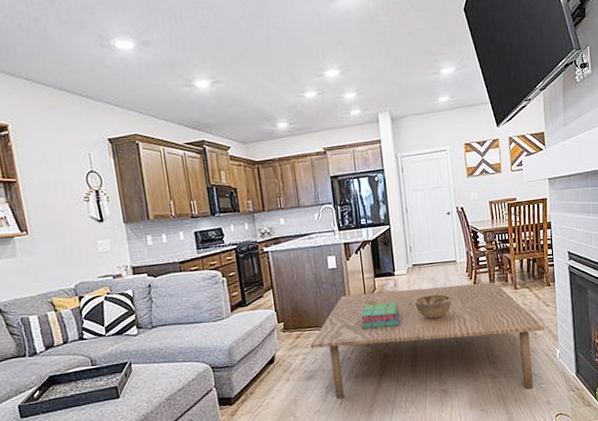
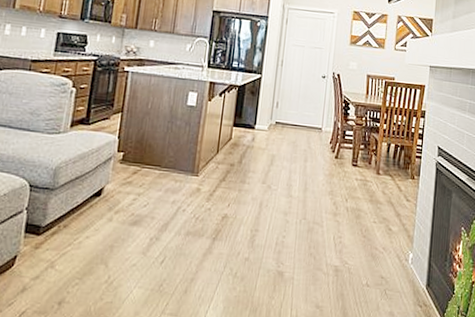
coffee table: present [310,282,545,399] -> none [145,138,401,293]
stack of books: present [361,302,400,329] -> none [206,154,251,186]
decorative bowl: present [415,294,452,319] -> none [269,159,309,187]

